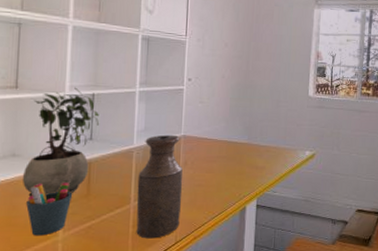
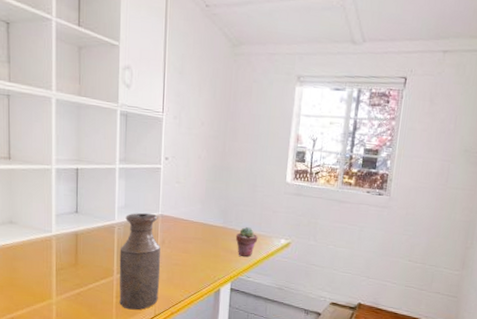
potted plant: present [23,87,99,197] -> none [20,160,83,262]
pen holder: present [26,183,73,236] -> none [24,250,63,298]
potted succulent: none [260,142,283,171] -> present [235,227,258,257]

